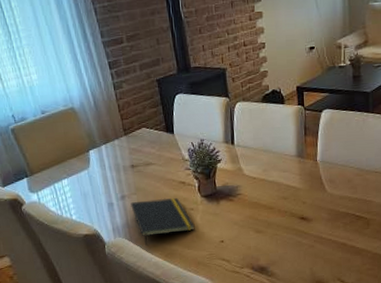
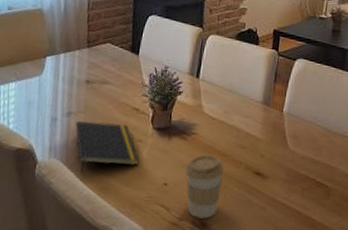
coffee cup: none [237,210,273,264] -> present [185,155,224,219]

